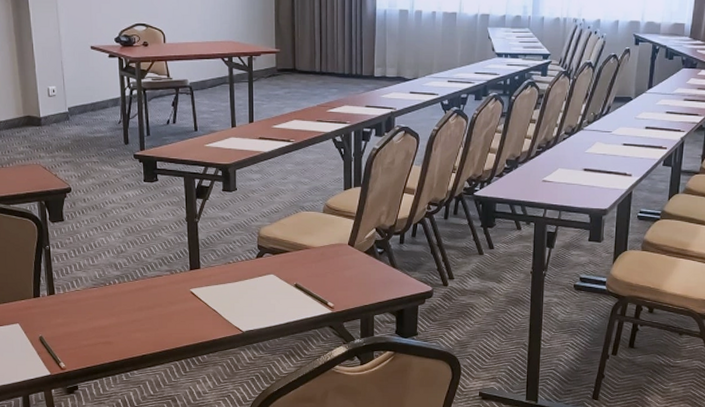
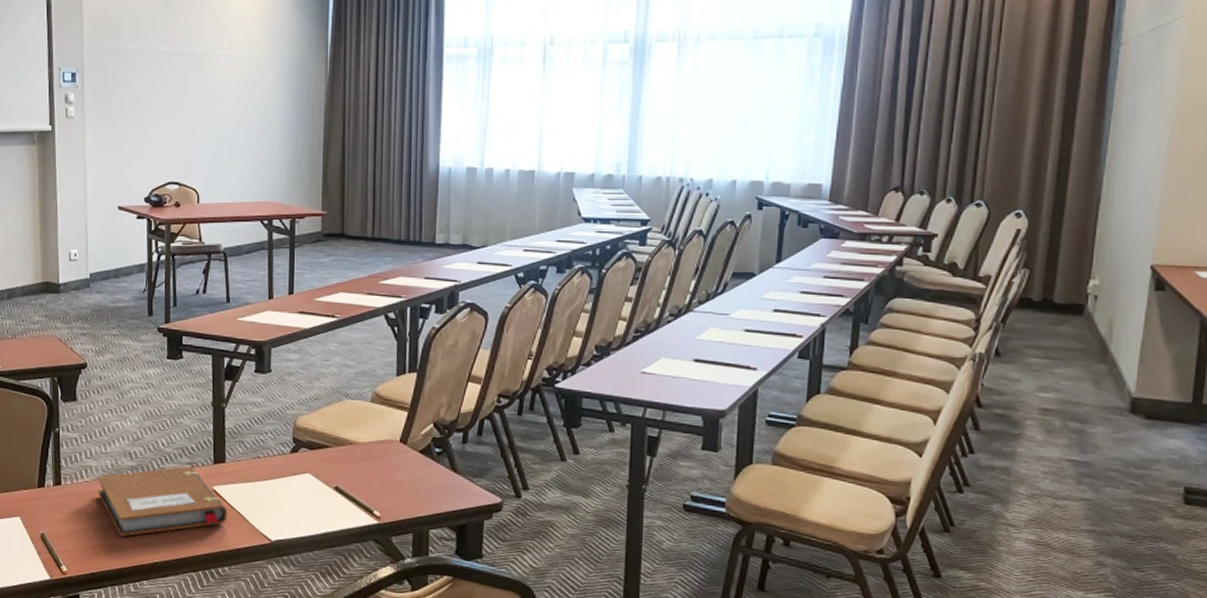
notebook: none [87,273,204,336] -> present [97,466,228,537]

